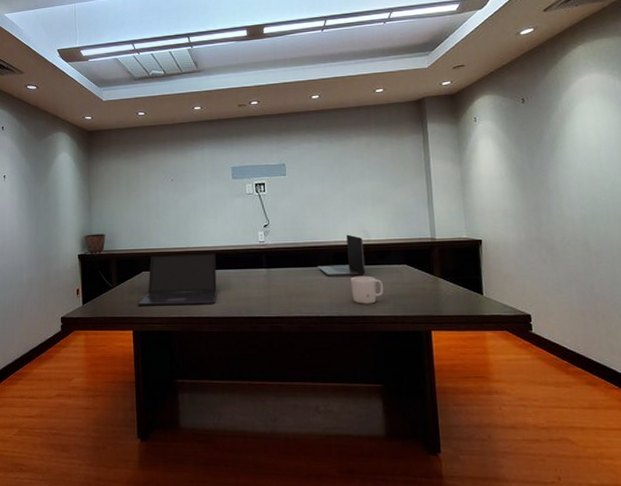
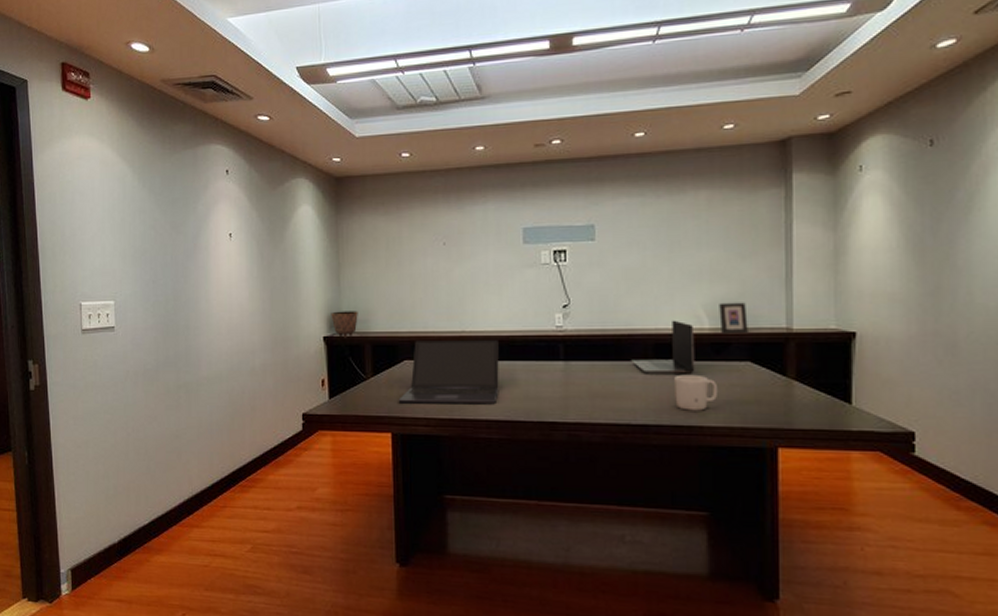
picture frame: none [380,219,403,244] -> present [719,302,748,334]

